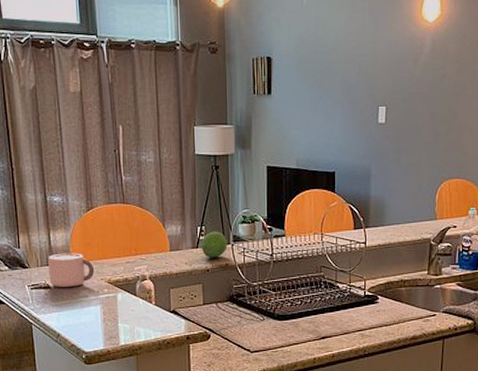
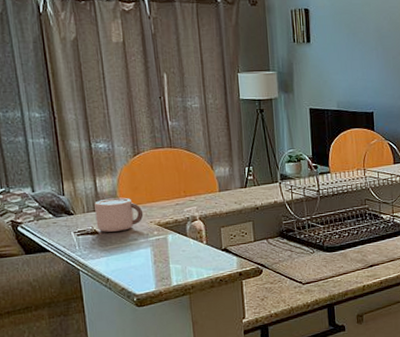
fruit: present [202,231,227,258] -> none [250,171,275,197]

